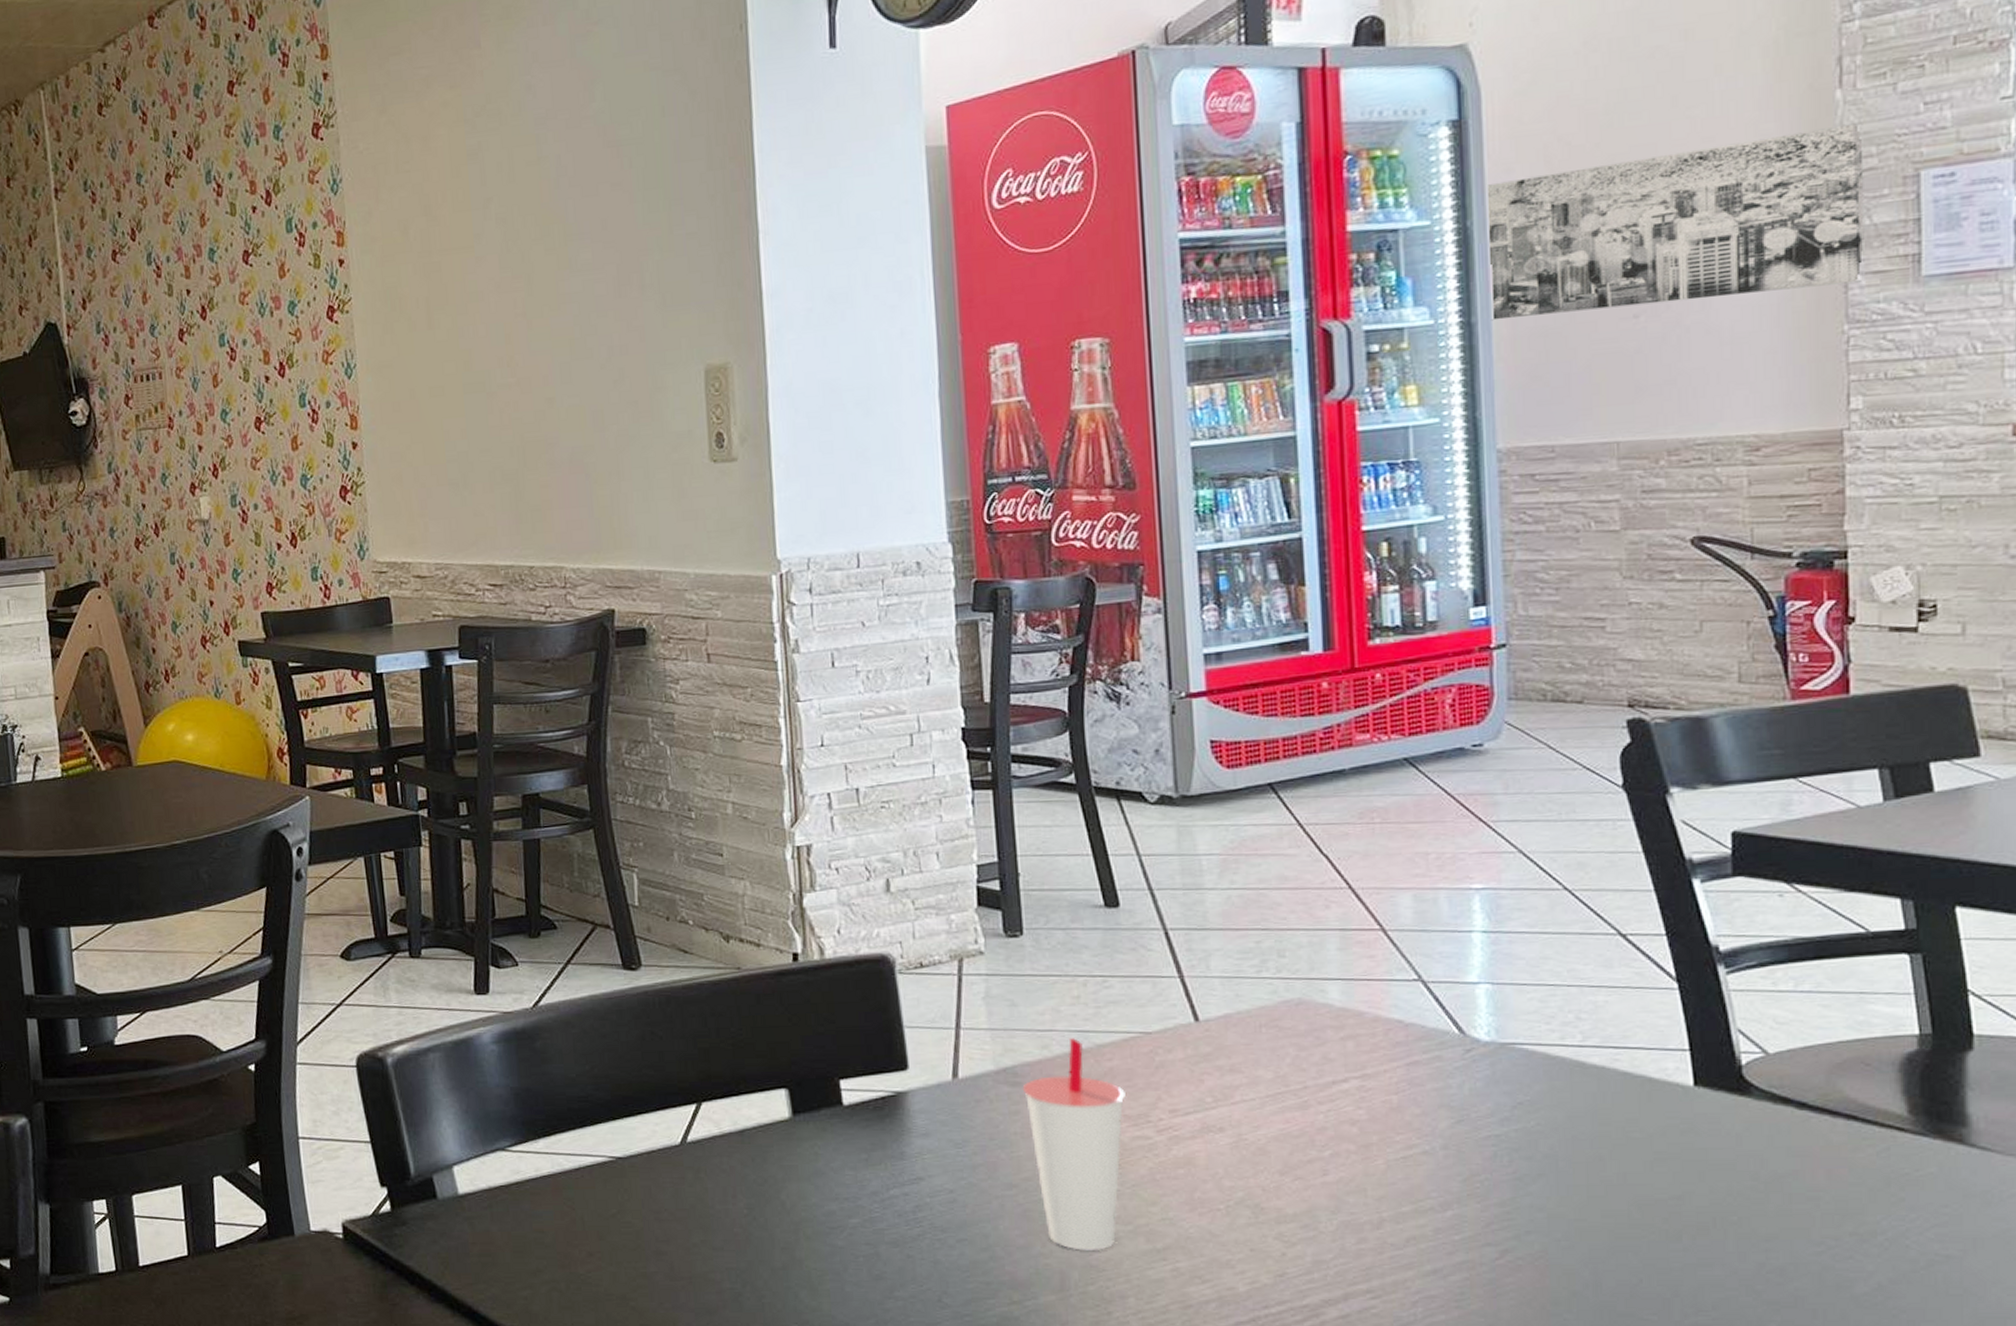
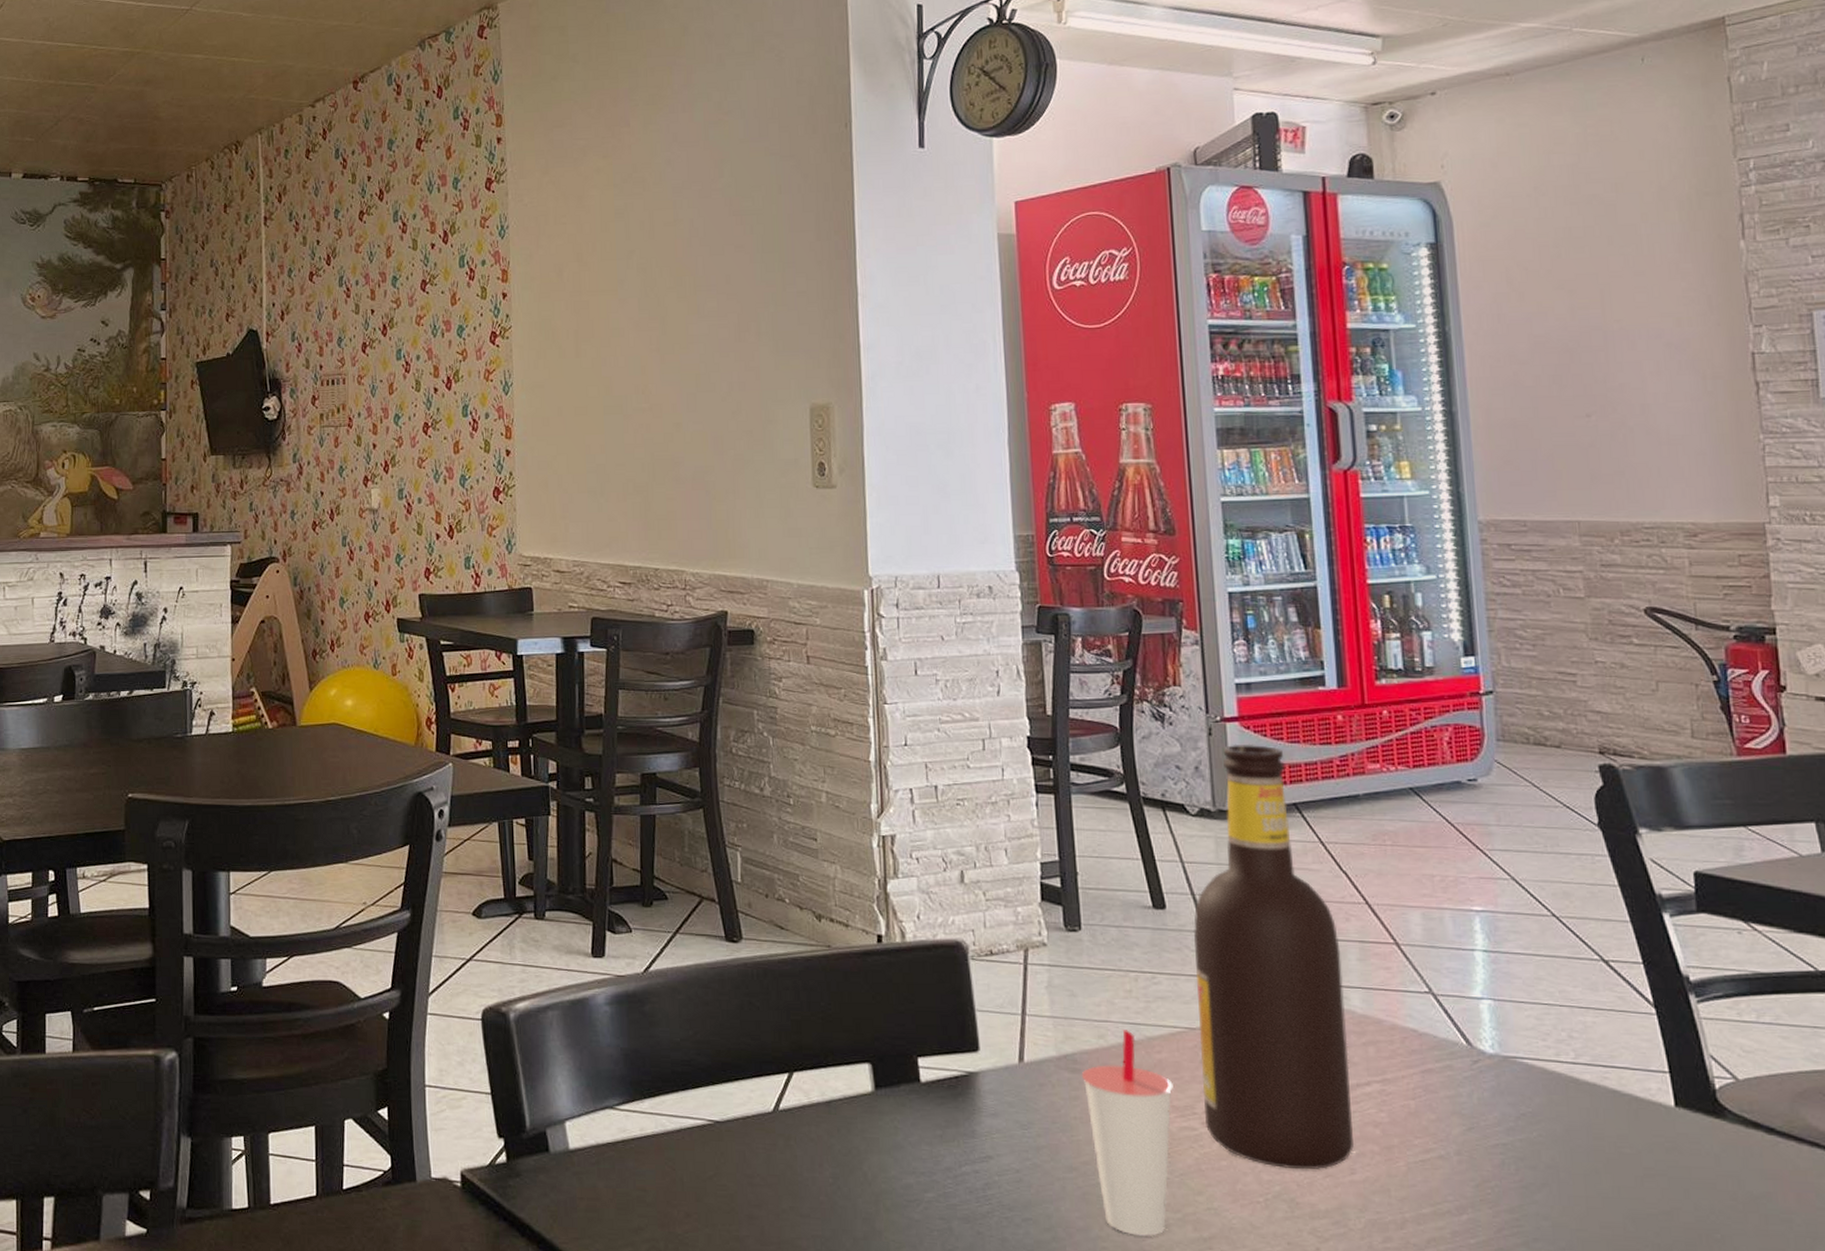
soda bottle: none [1150,720,1327,1174] -> present [1193,744,1354,1170]
wall art: present [1488,123,1864,321] -> none [1462,269,1771,411]

